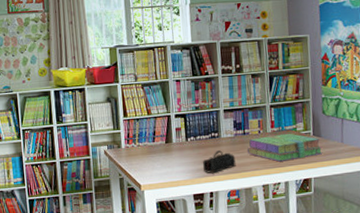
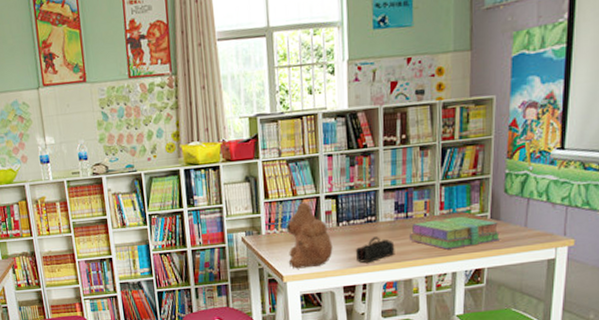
teddy bear: none [142,120,183,179] -> present [285,202,333,269]

